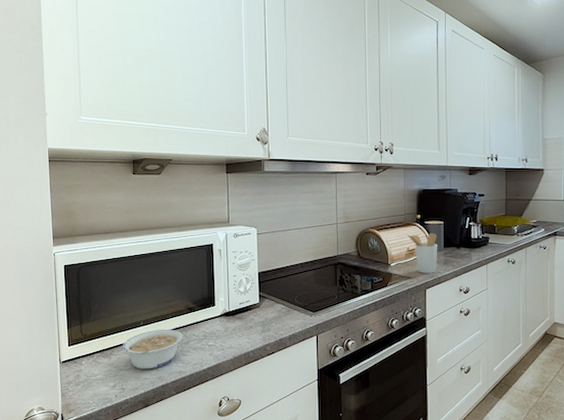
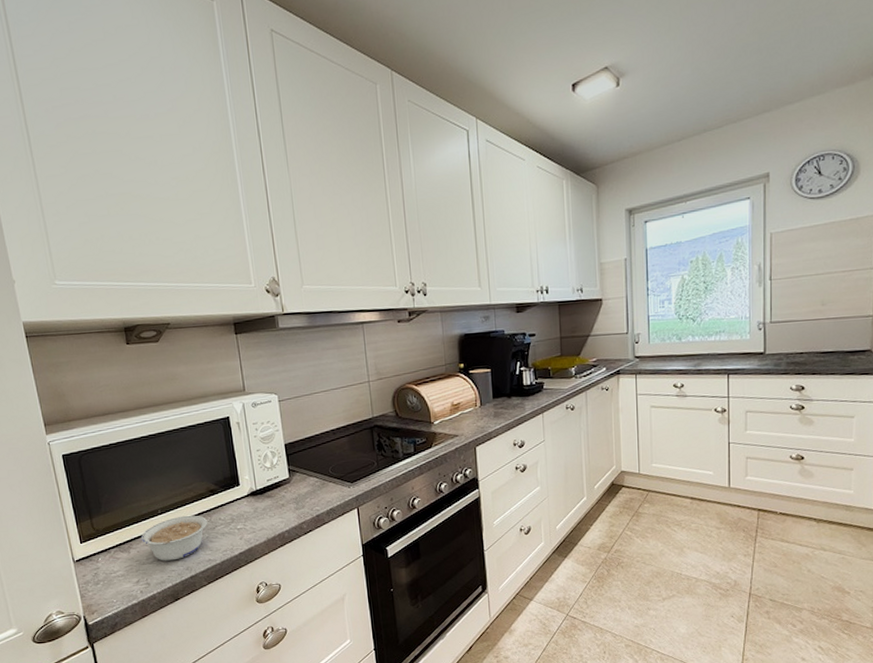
utensil holder: present [407,232,437,273] -> none [450,382,487,430]

